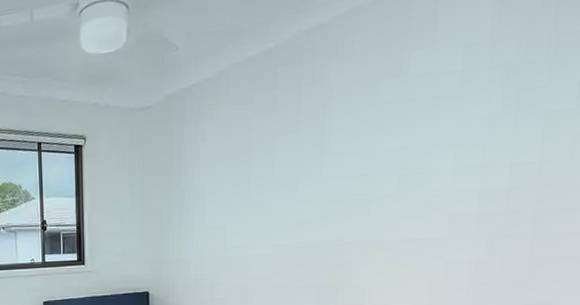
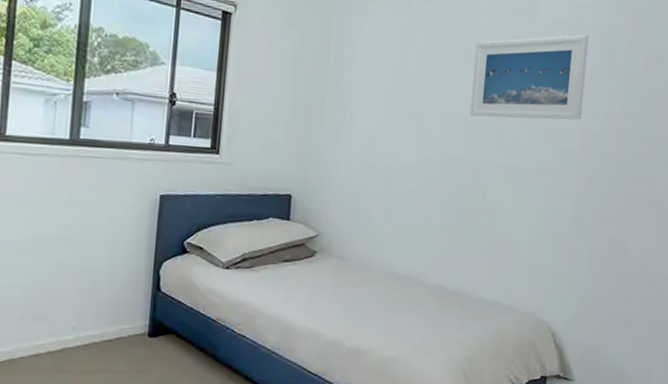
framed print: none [328,78,486,197] -> present [470,34,589,120]

